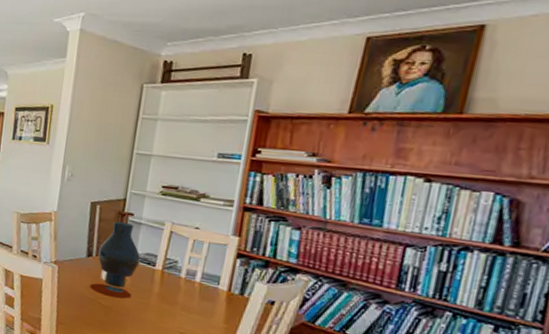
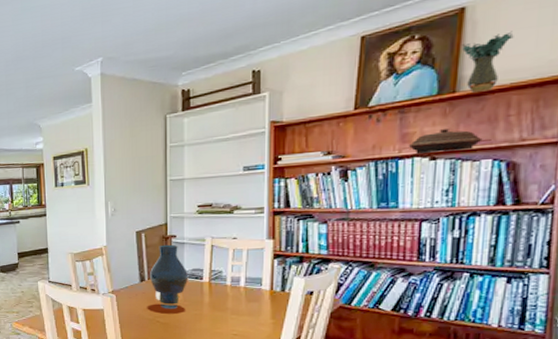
decorative box: none [402,151,487,178] -> present [408,129,483,155]
vase: none [476,58,536,119] -> present [461,31,514,94]

